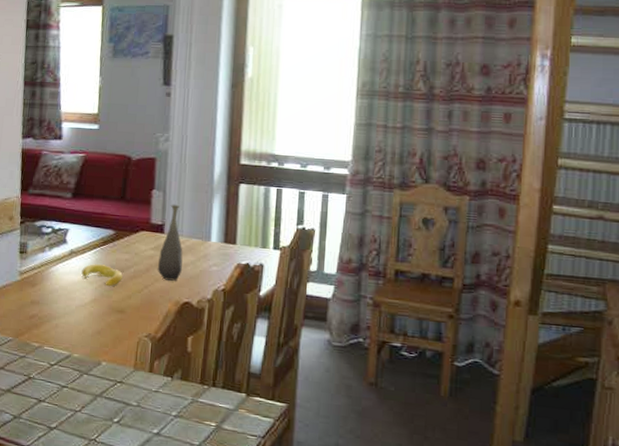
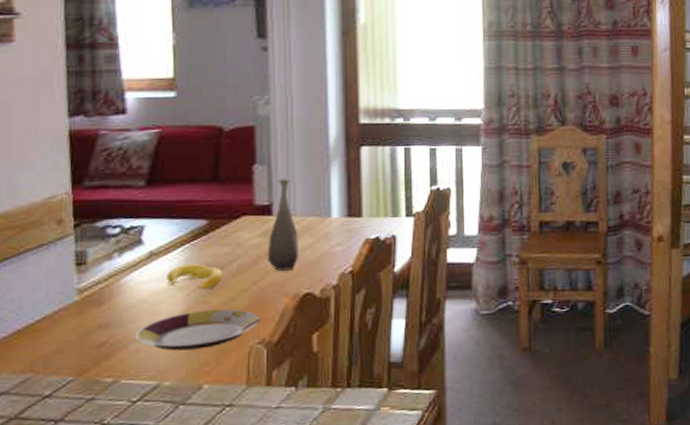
plate: none [56,302,149,333] -> present [135,309,261,351]

